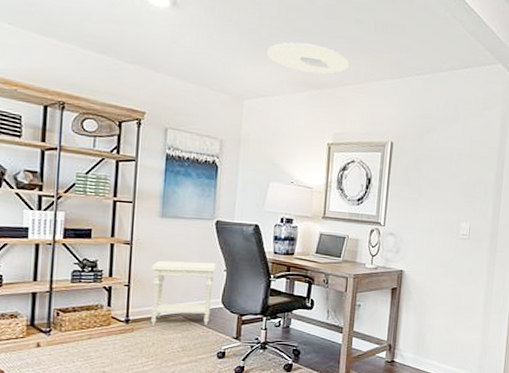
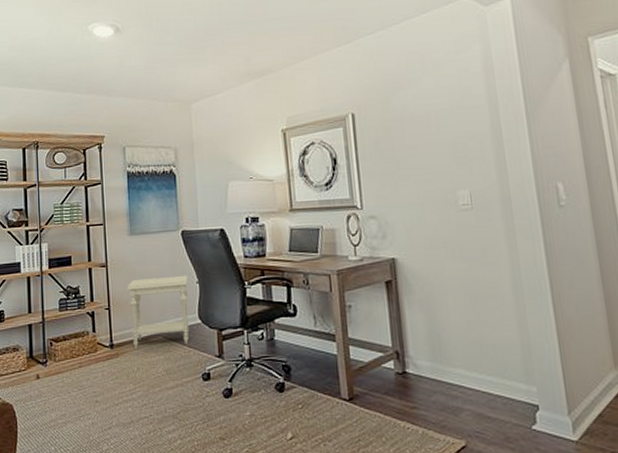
ceiling light: present [267,42,350,75] -> none [206,32,291,64]

